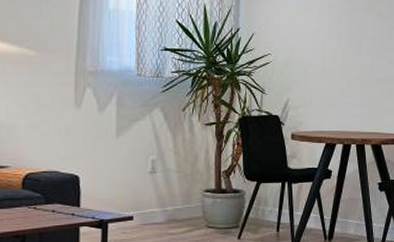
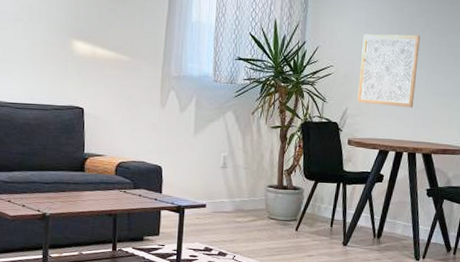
wall art: none [299,18,362,97] -> present [357,34,420,108]

